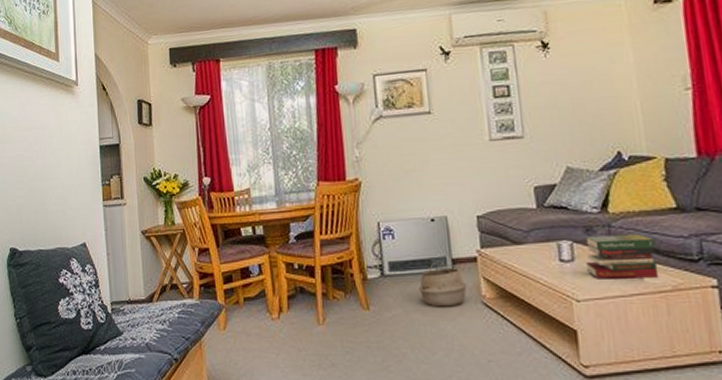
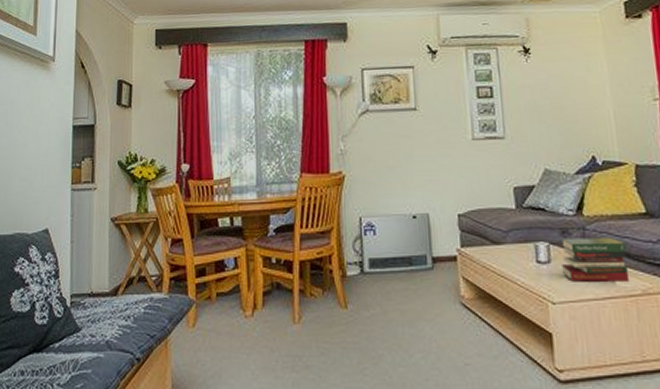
woven basket: present [418,260,467,307] -> none [398,259,447,307]

